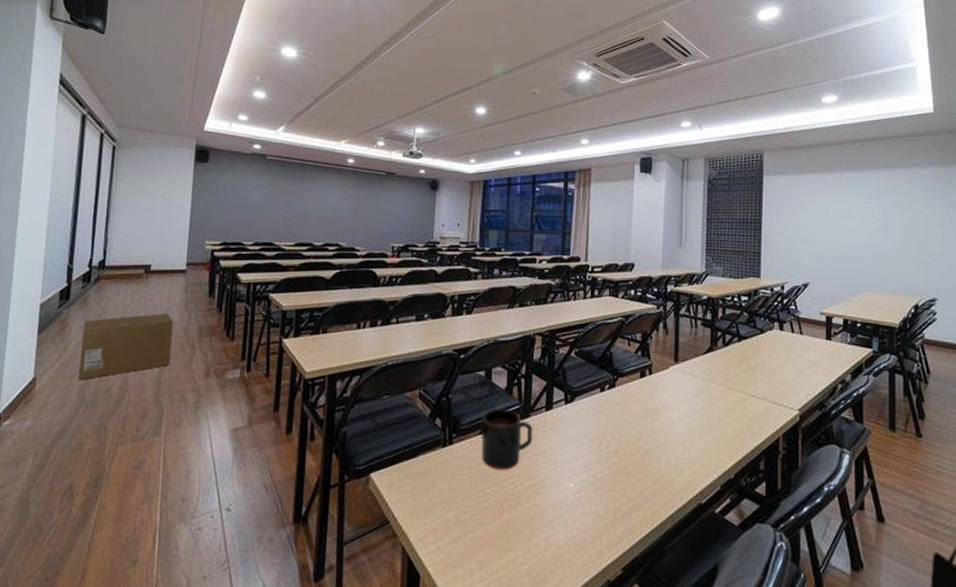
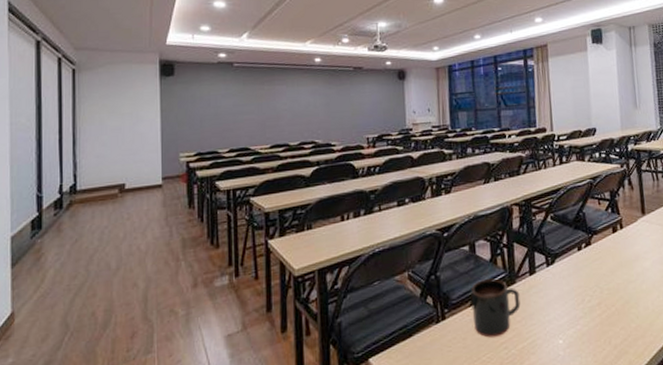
box: present [78,313,174,380] -> none [59,230,156,309]

